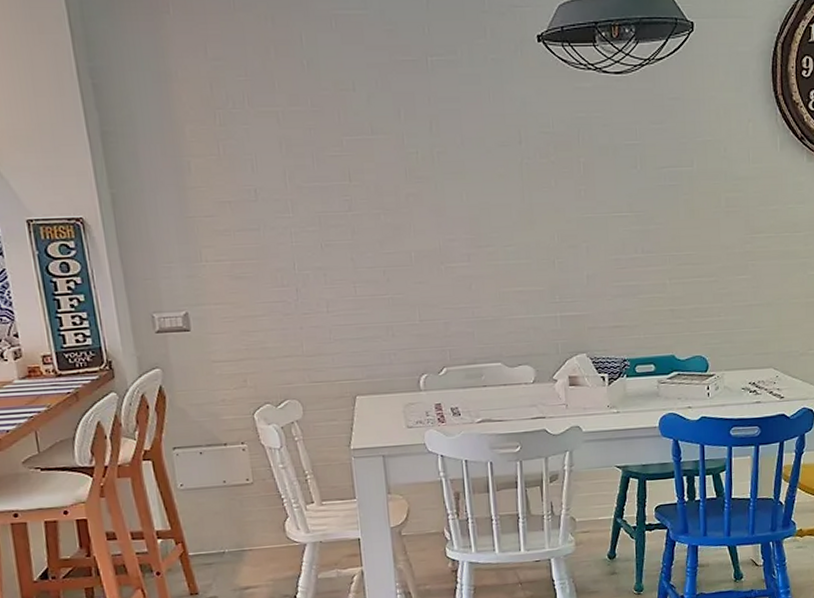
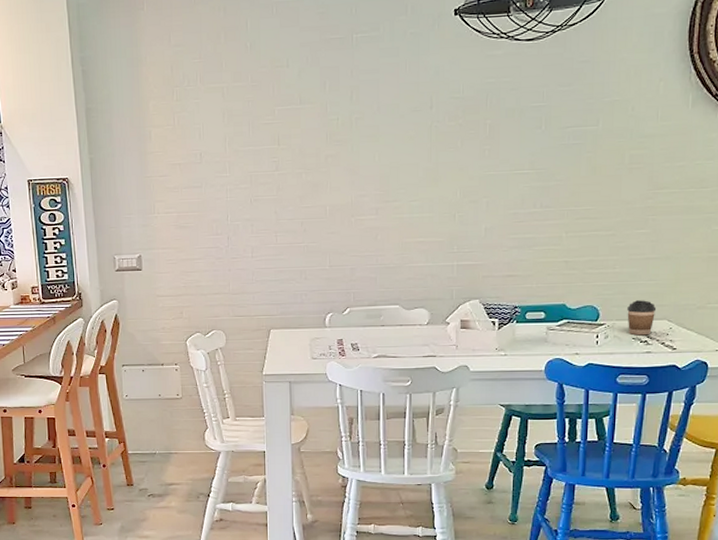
coffee cup: none [735,348,763,386] -> present [627,300,657,336]

